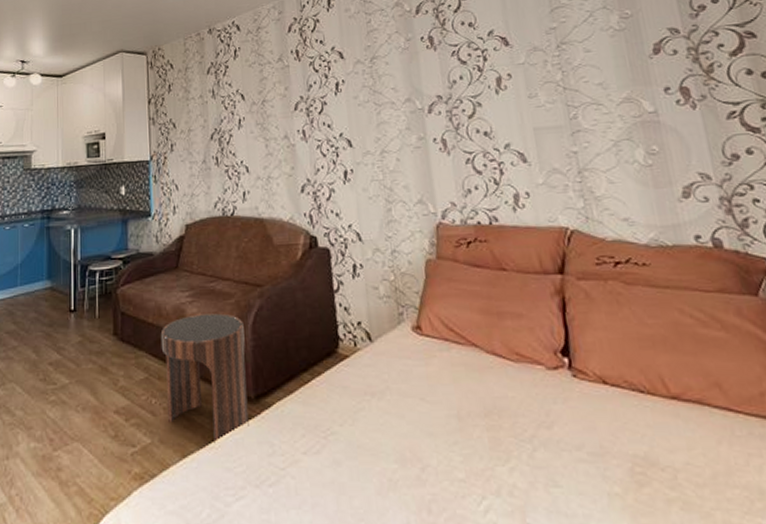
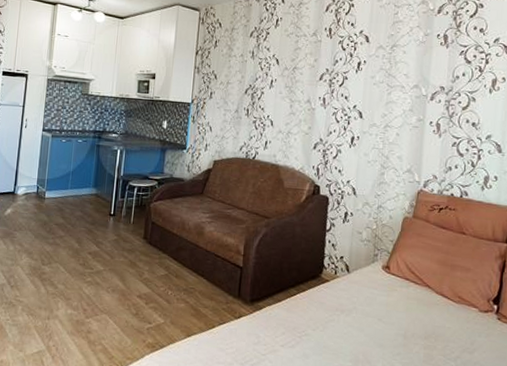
side table: present [160,313,249,444] -> none [180,232,250,330]

